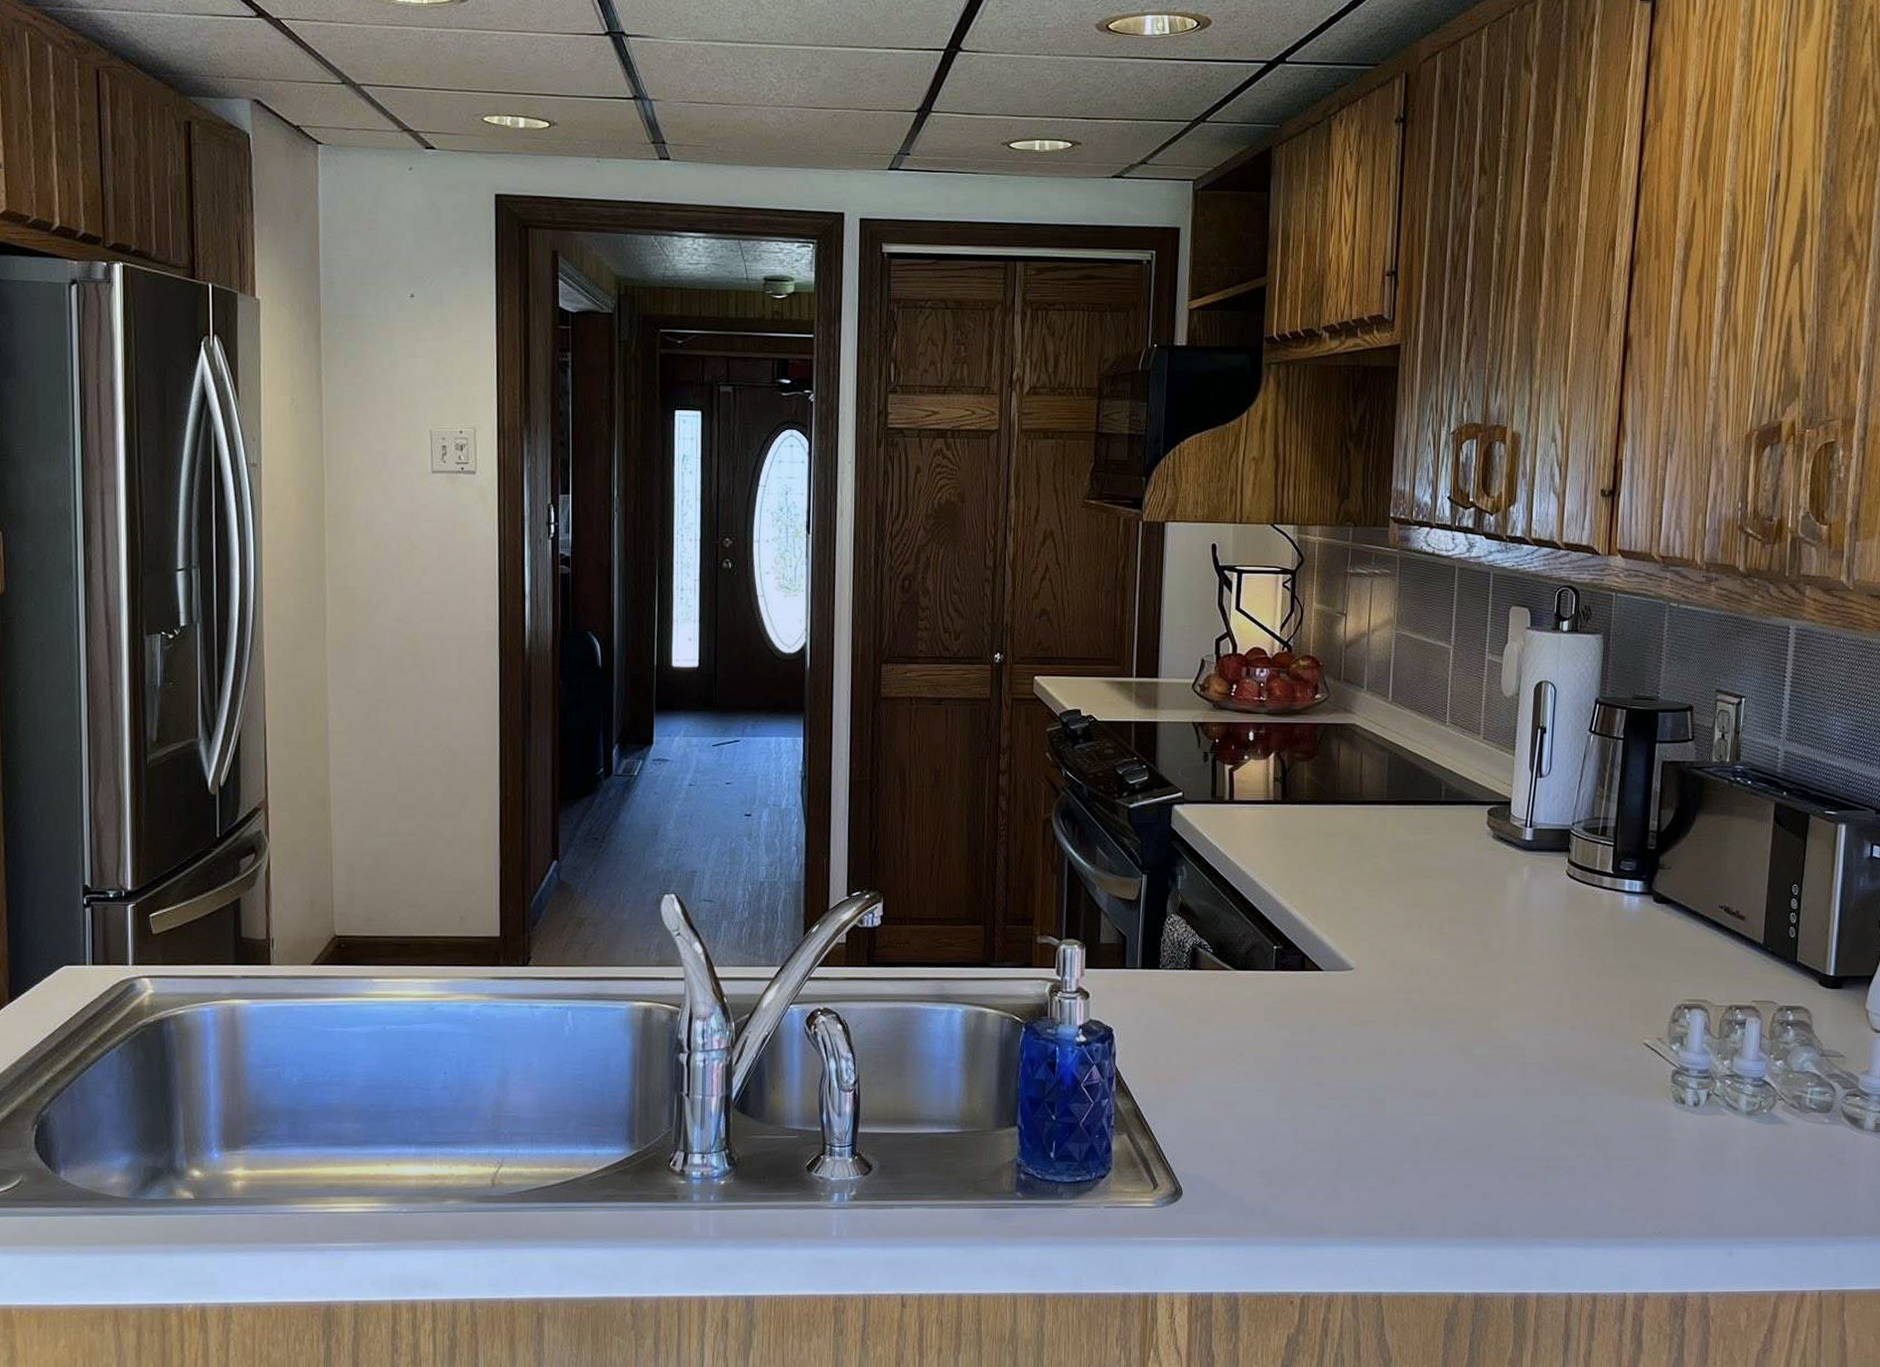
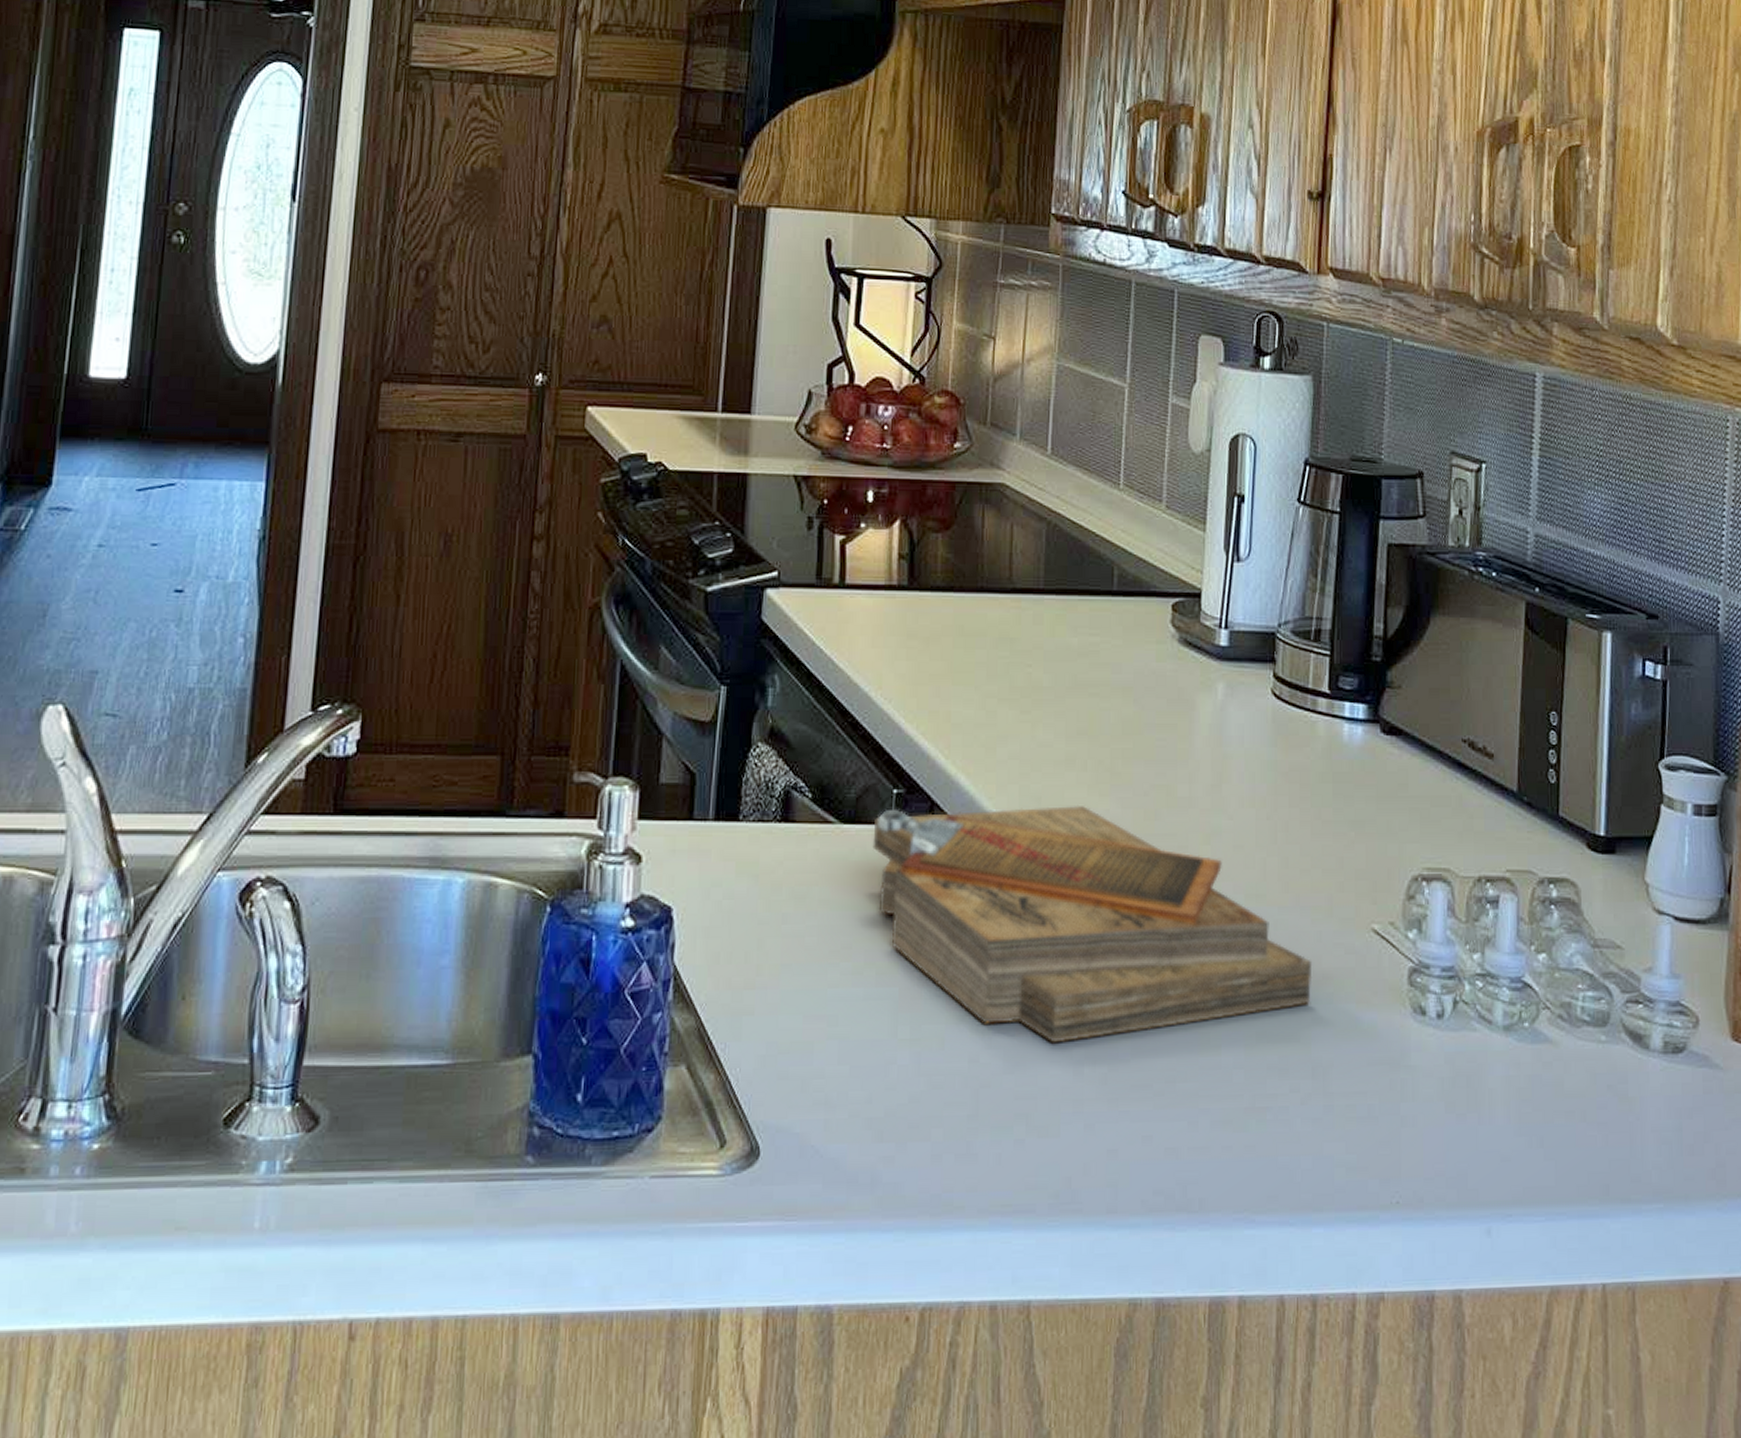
clipboard: none [1259,956,1596,1122] -> present [872,804,1313,1043]

